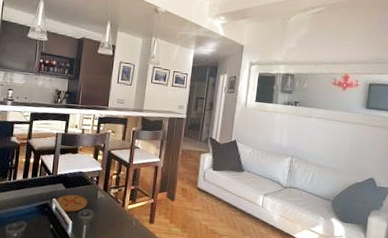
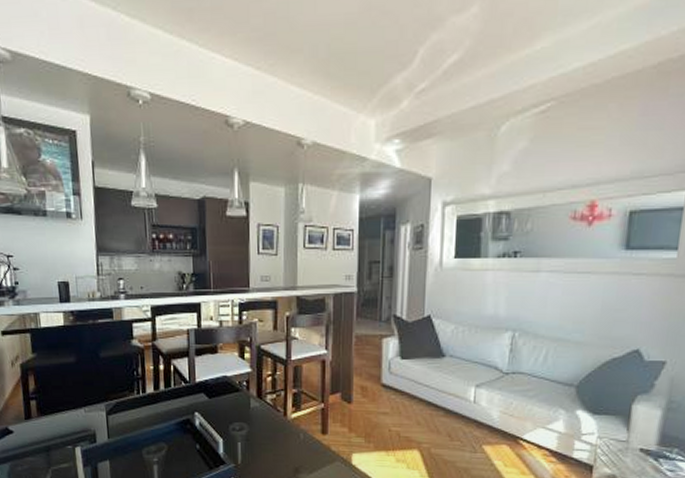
coaster: present [54,194,87,212] -> none [196,406,238,427]

